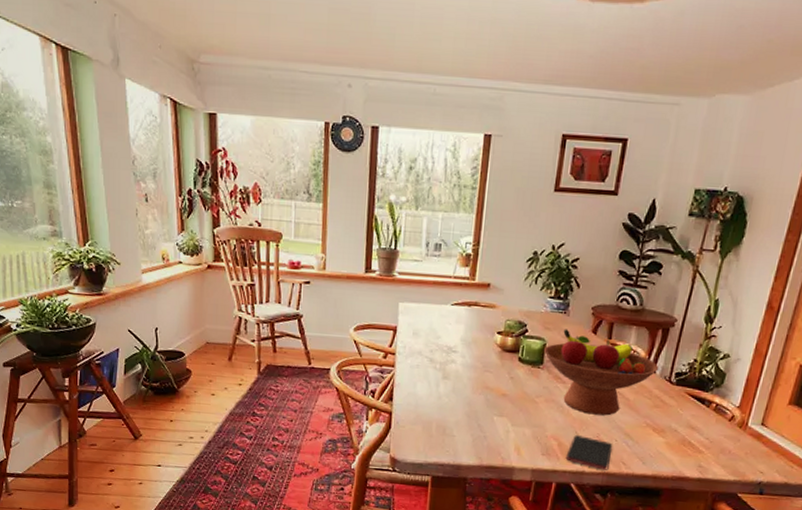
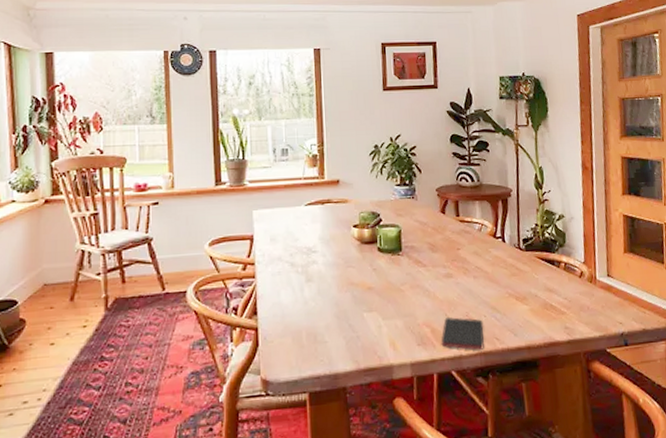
fruit bowl: present [543,329,659,416] -> none [399,213,507,294]

